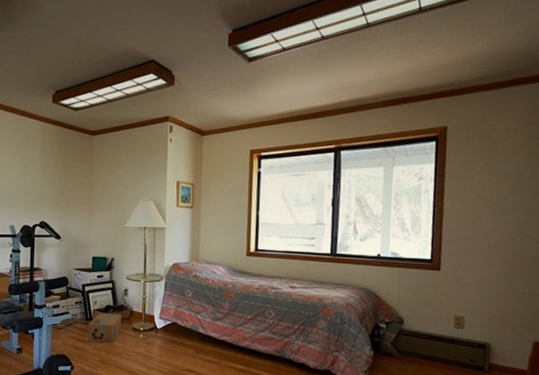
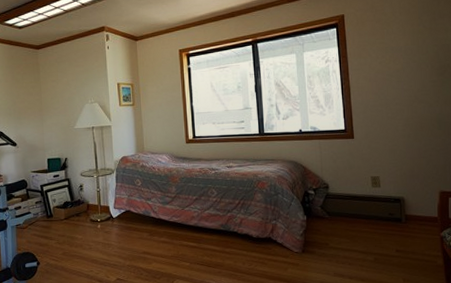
cardboard box: present [88,313,122,343] -> none [50,208,80,237]

